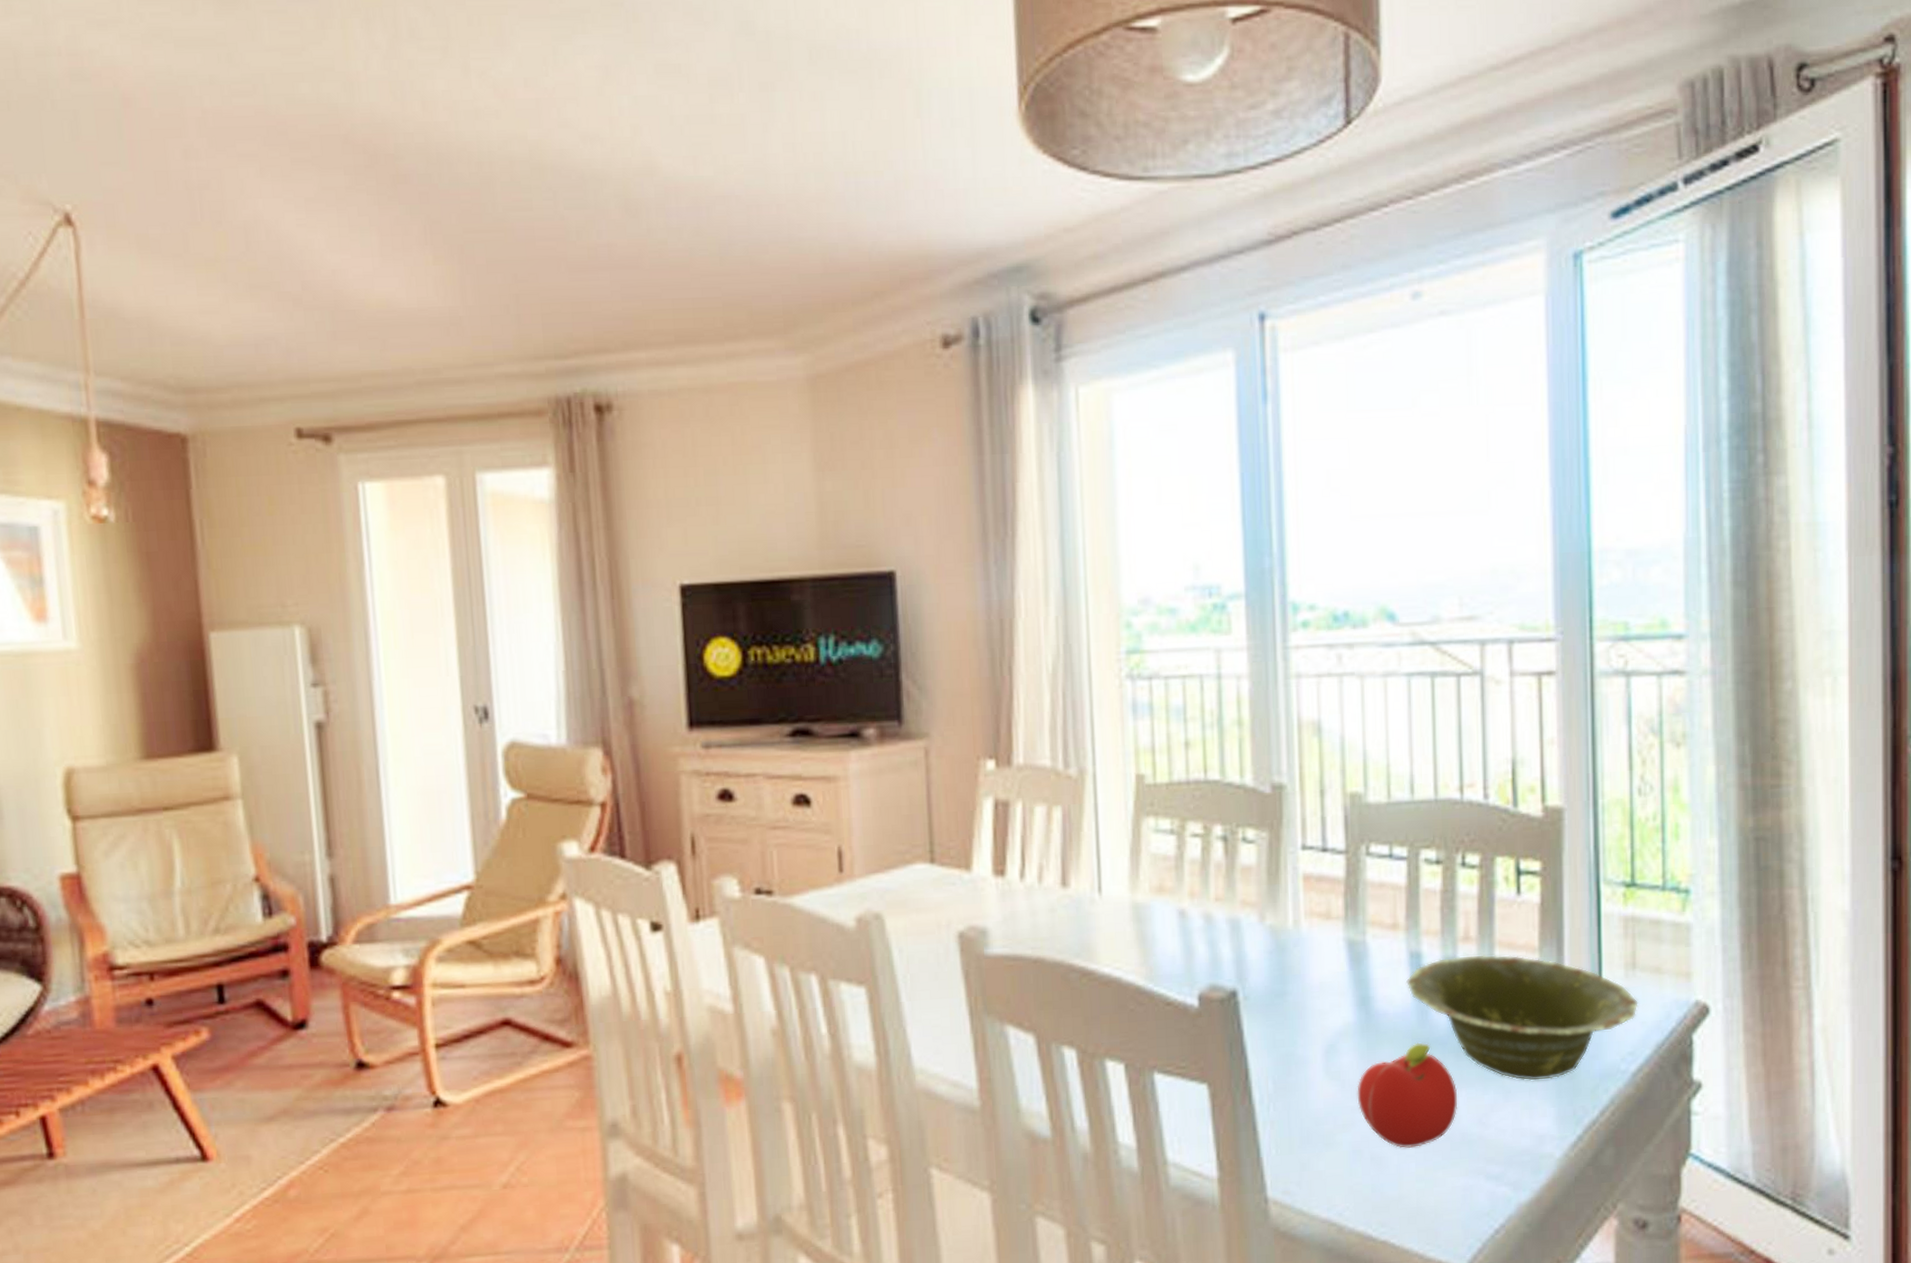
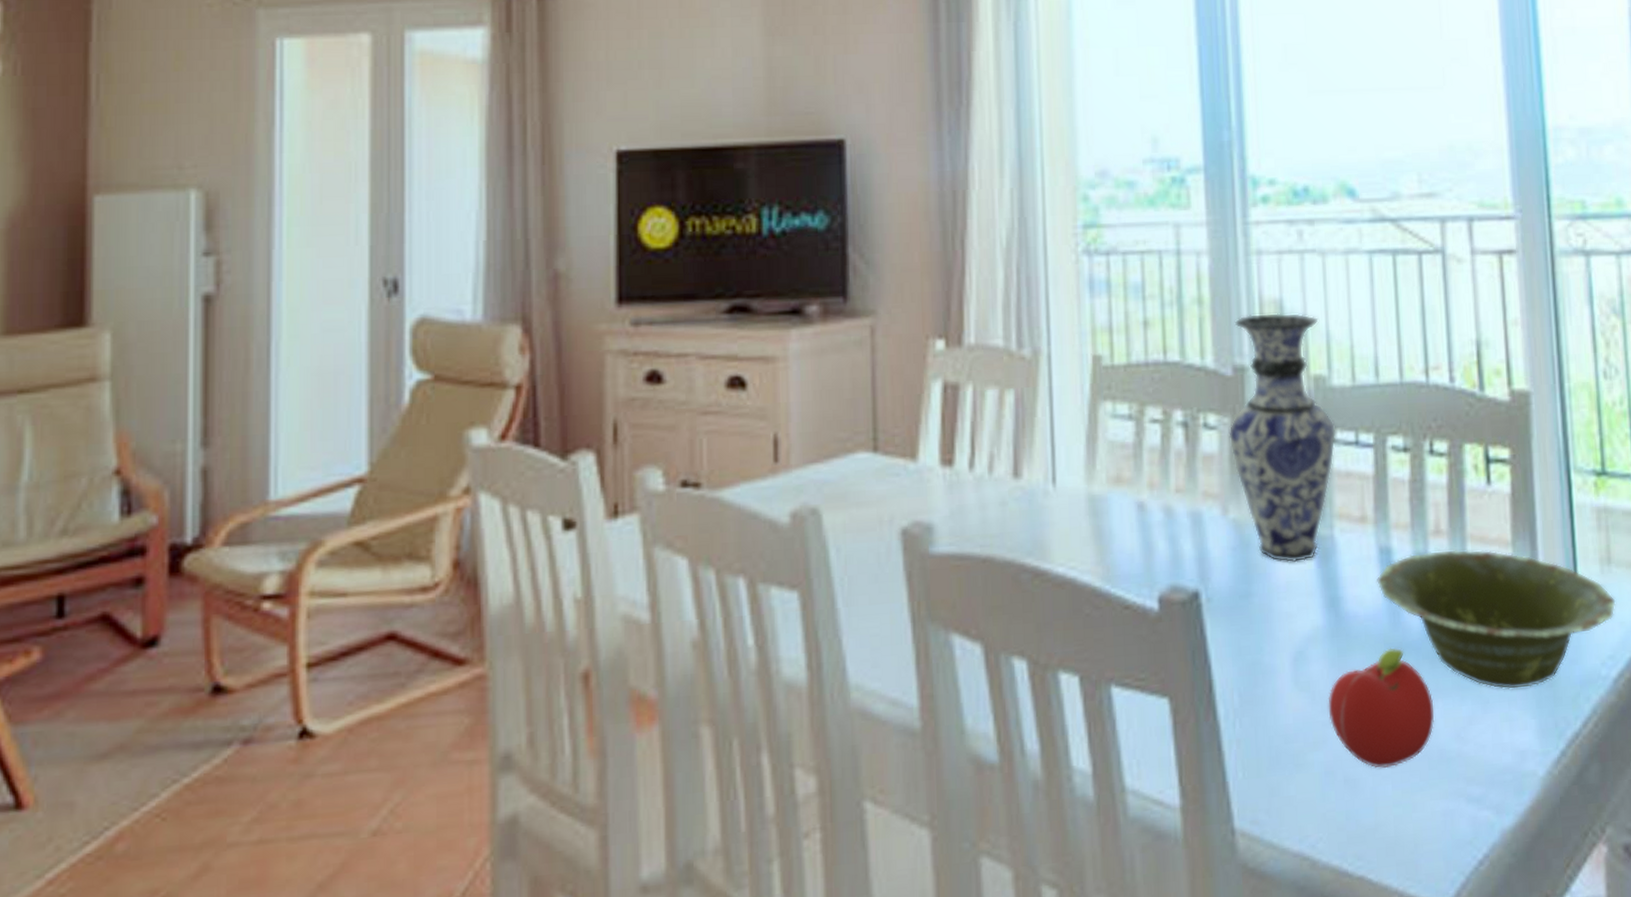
vase: none [1266,733,1371,966] -> present [1228,312,1336,563]

